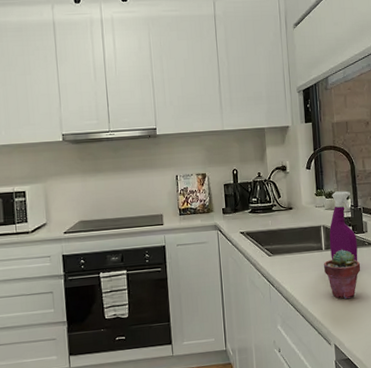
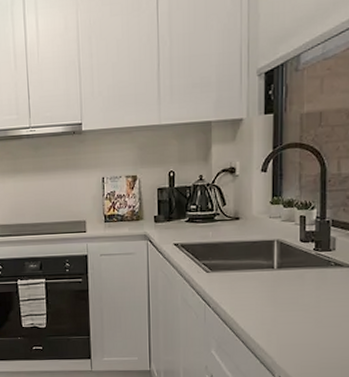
potted succulent: present [323,249,361,299] -> none [273,268,322,326]
spray bottle: present [329,191,358,261] -> none [284,199,320,284]

